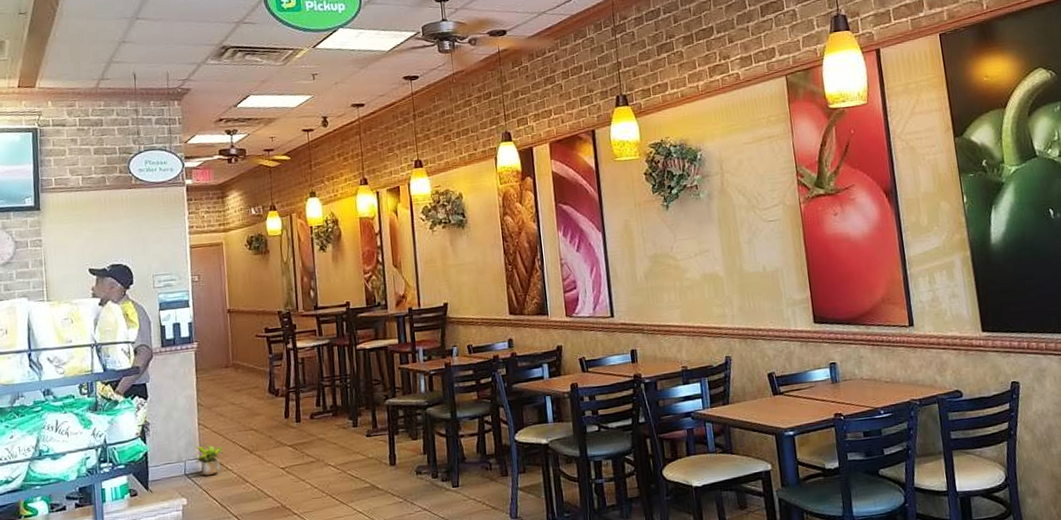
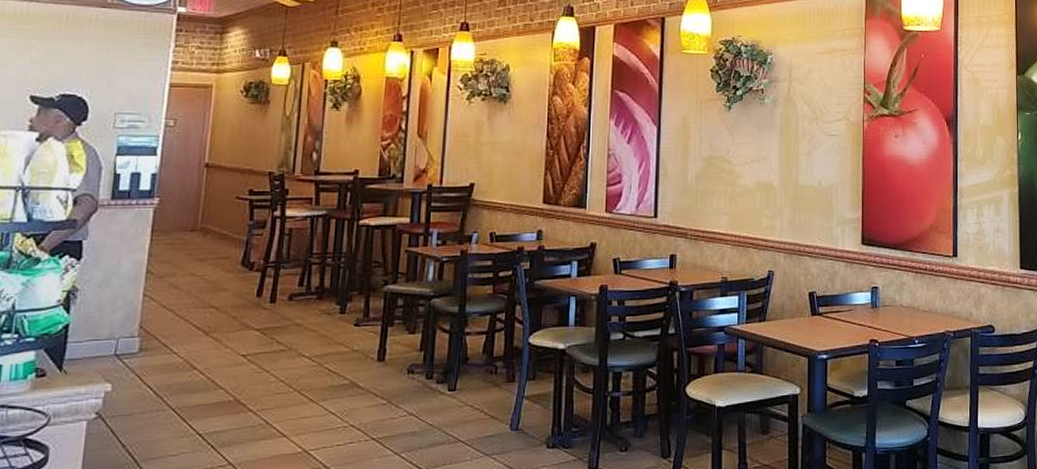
potted plant: present [194,445,224,476] -> none [130,321,171,359]

